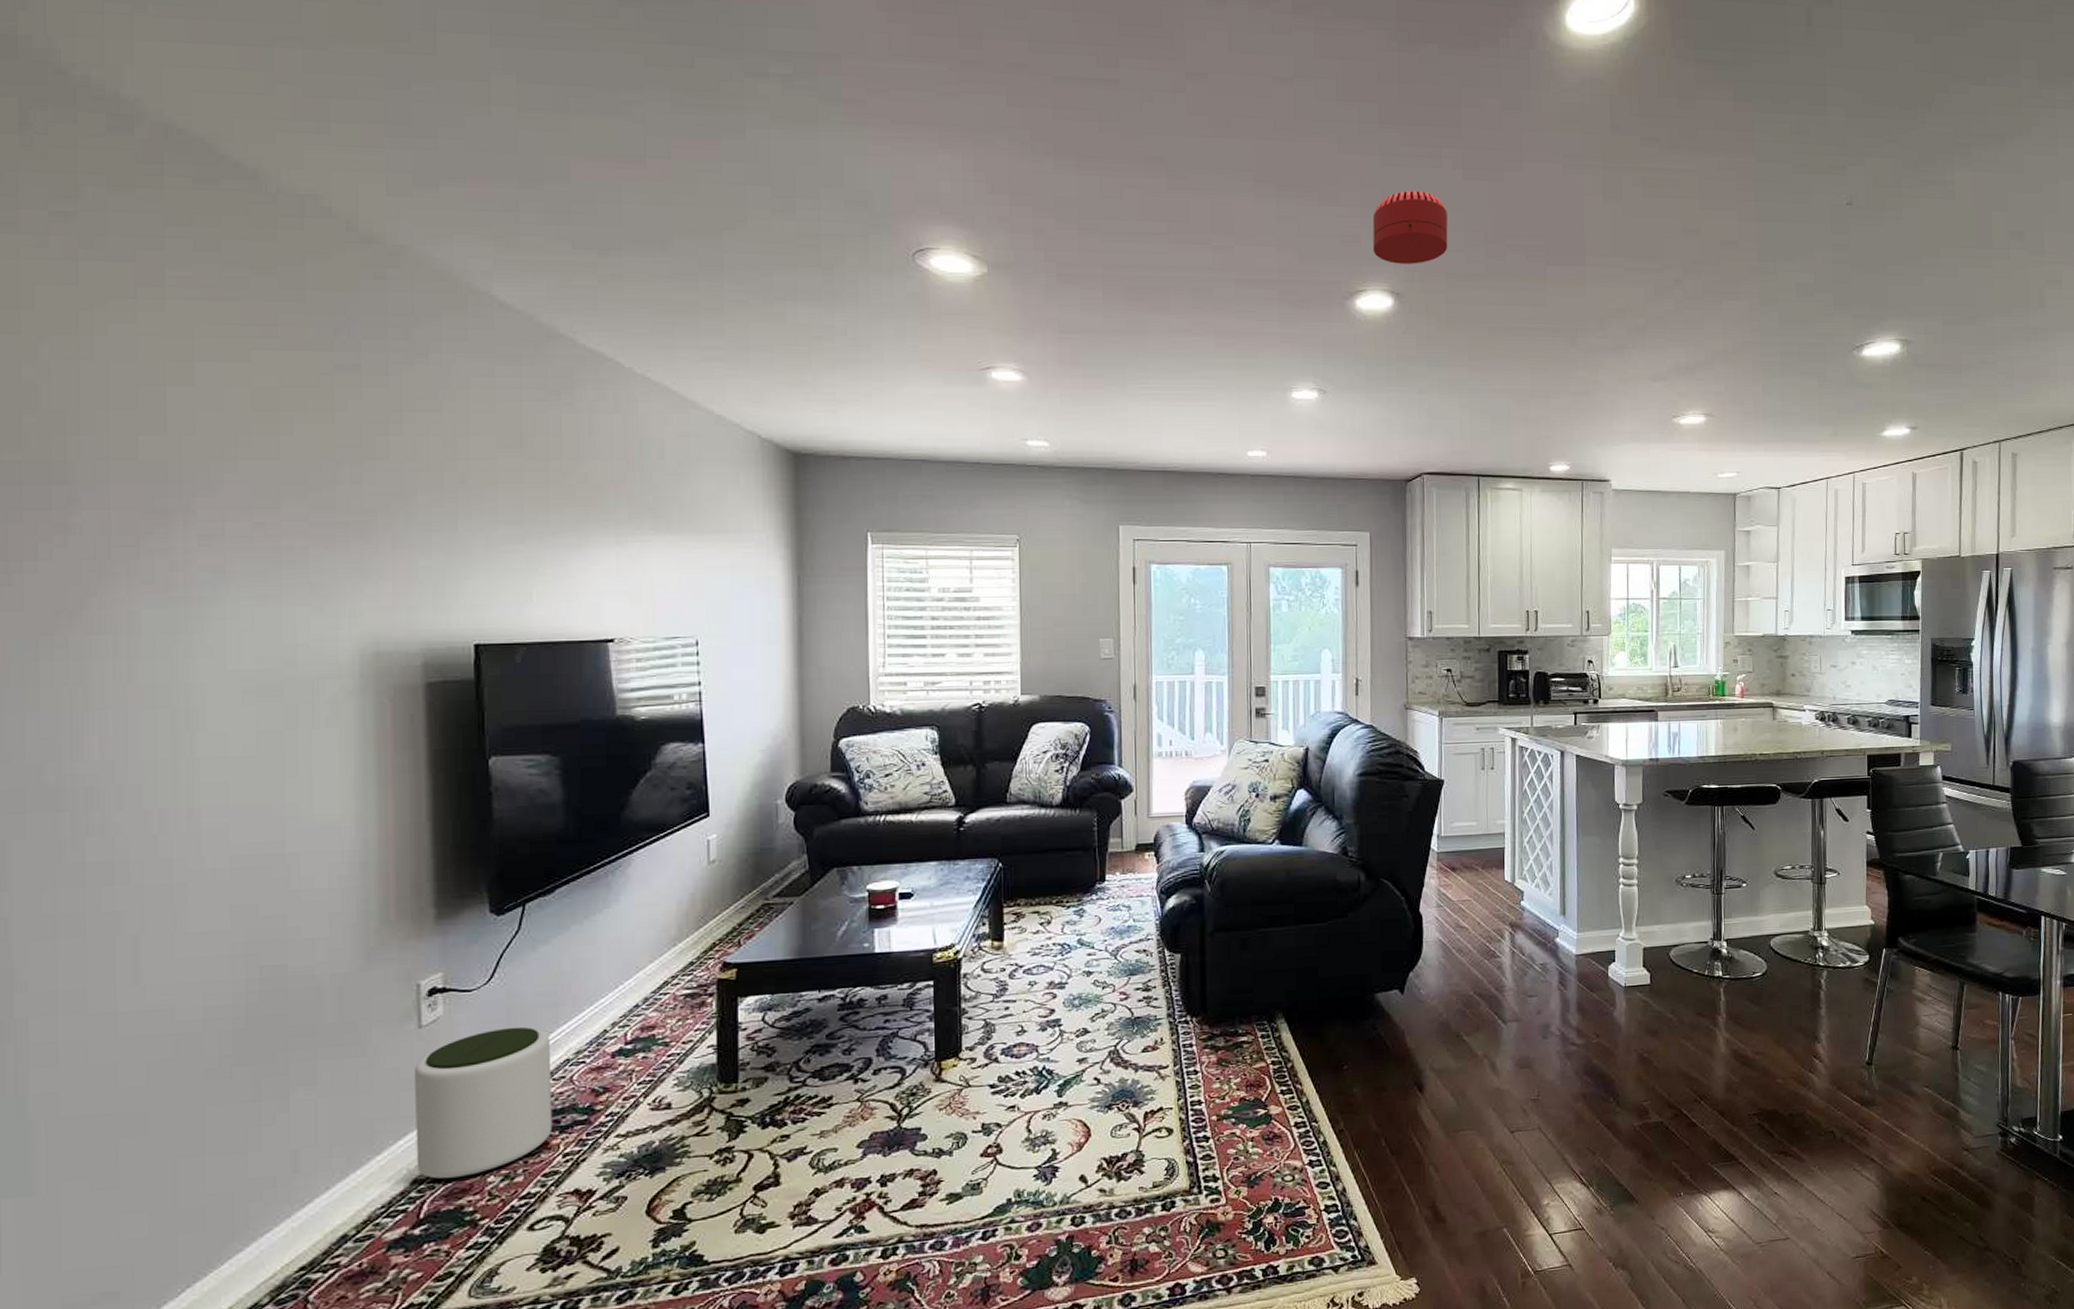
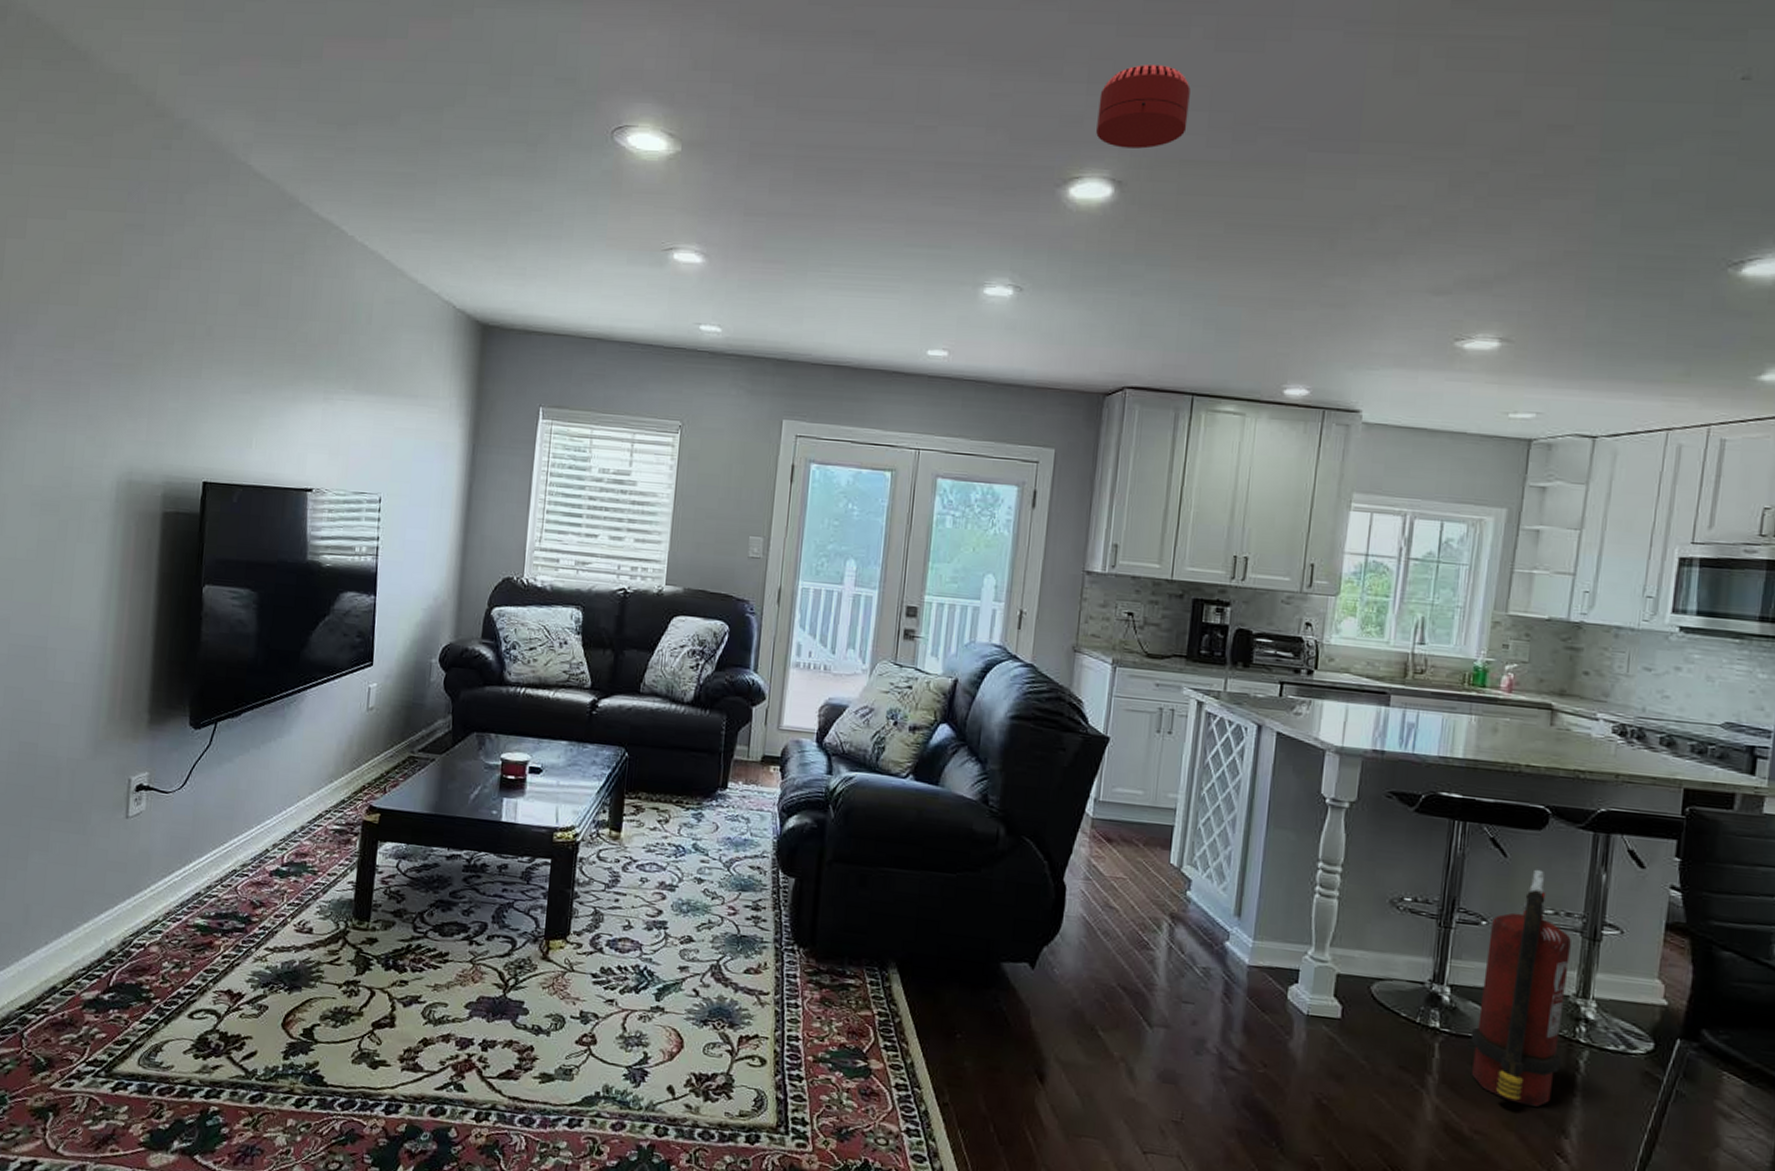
plant pot: present [415,1026,553,1179] -> none [112,831,223,958]
fire extinguisher: none [1745,835,1809,1024] -> present [1470,869,1571,1107]

